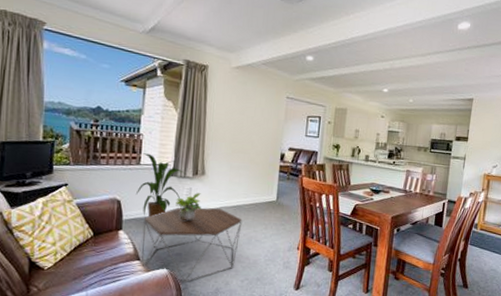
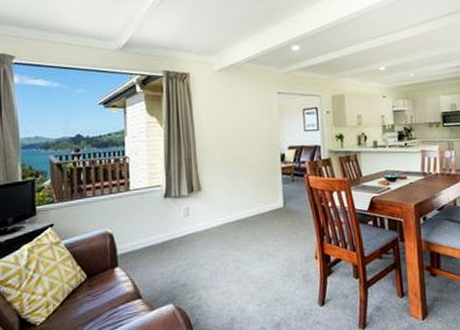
house plant: present [135,153,185,217] -> none [128,177,180,248]
coffee table: present [141,207,242,282] -> none [140,225,250,317]
potted plant: present [175,193,202,221] -> none [173,212,203,245]

